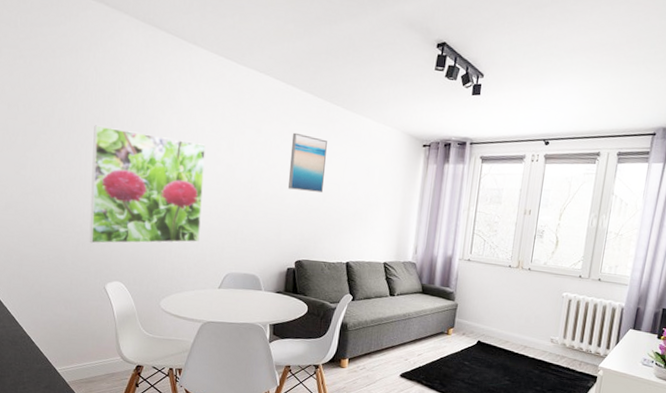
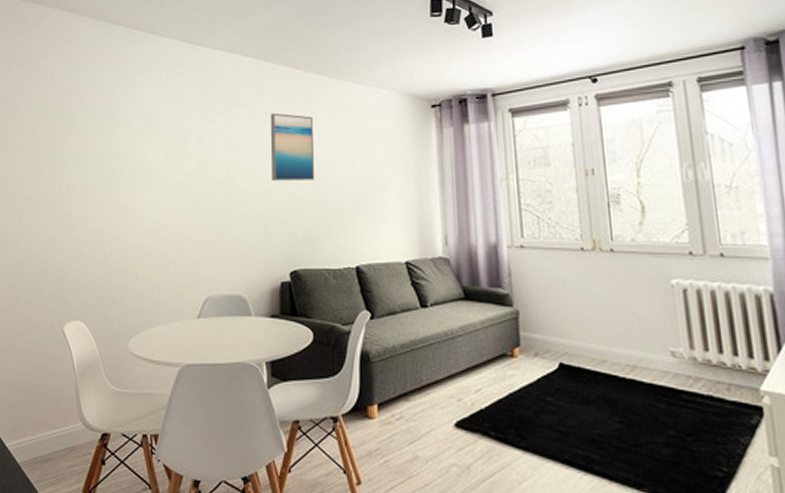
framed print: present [89,125,206,244] -> none [45,136,172,275]

